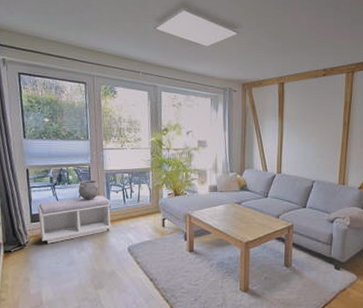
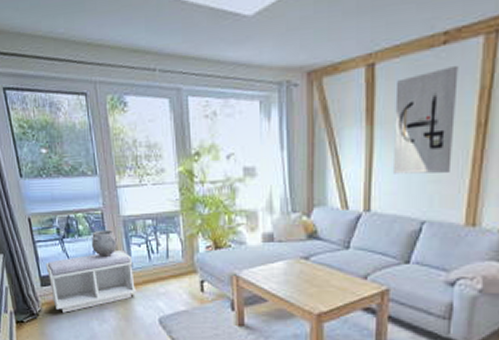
wall art: none [295,88,332,151] -> present [392,65,459,174]

